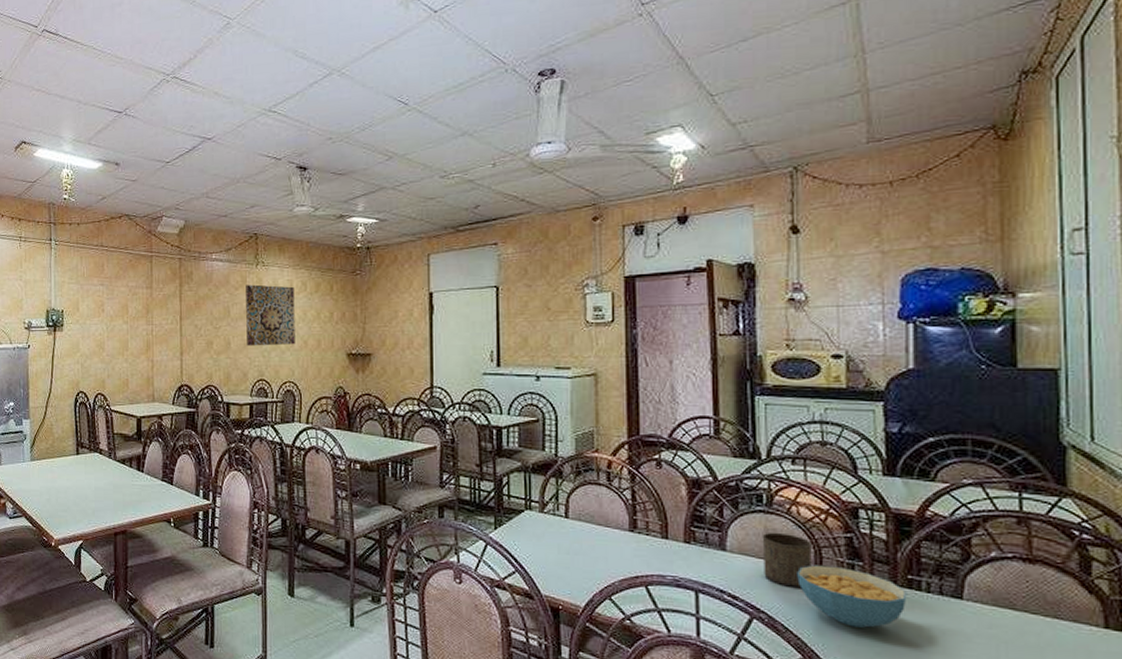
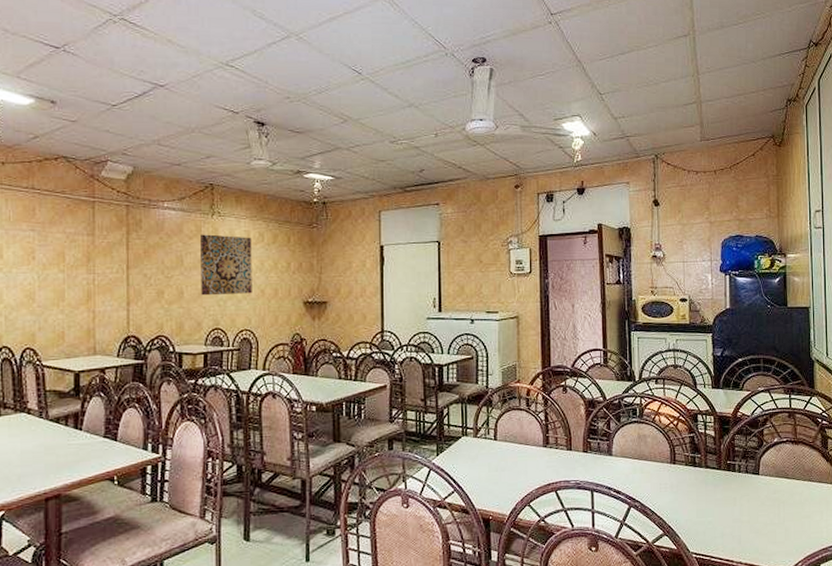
cup: present [762,532,811,588] -> none [636,437,669,479]
cereal bowl: present [797,565,907,628] -> none [659,459,727,505]

